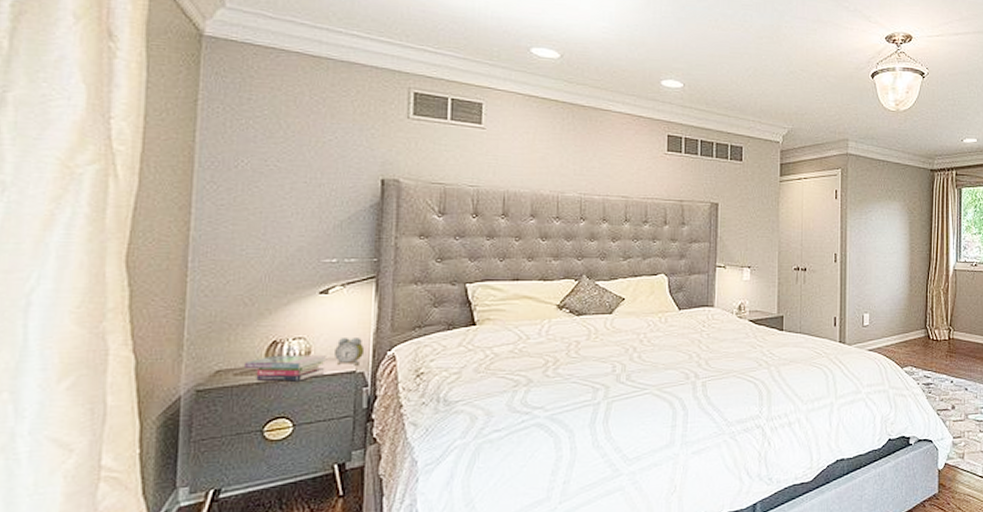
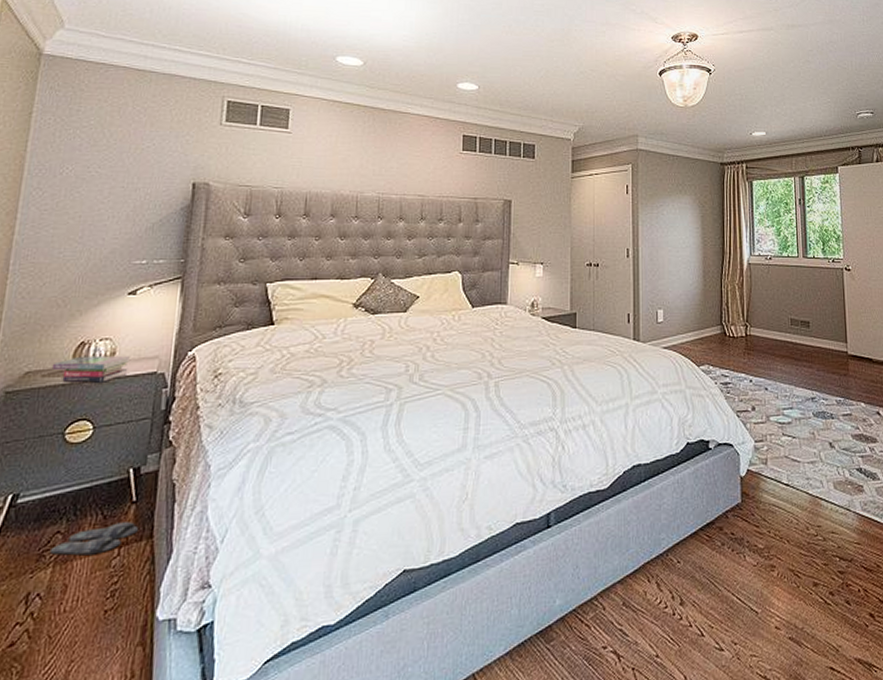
alarm clock: present [335,338,365,366] -> none [138,338,167,367]

